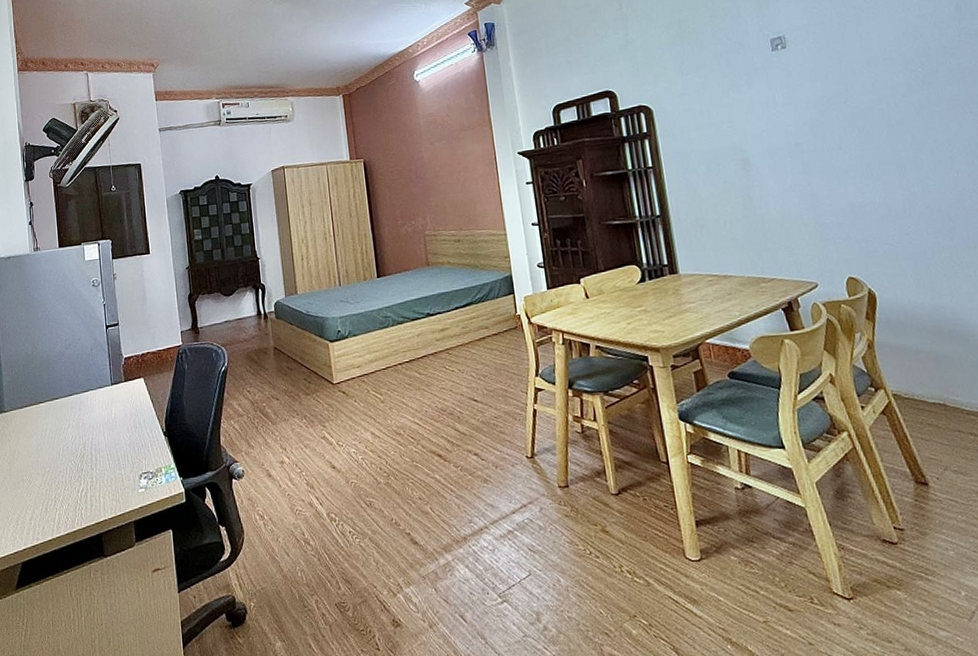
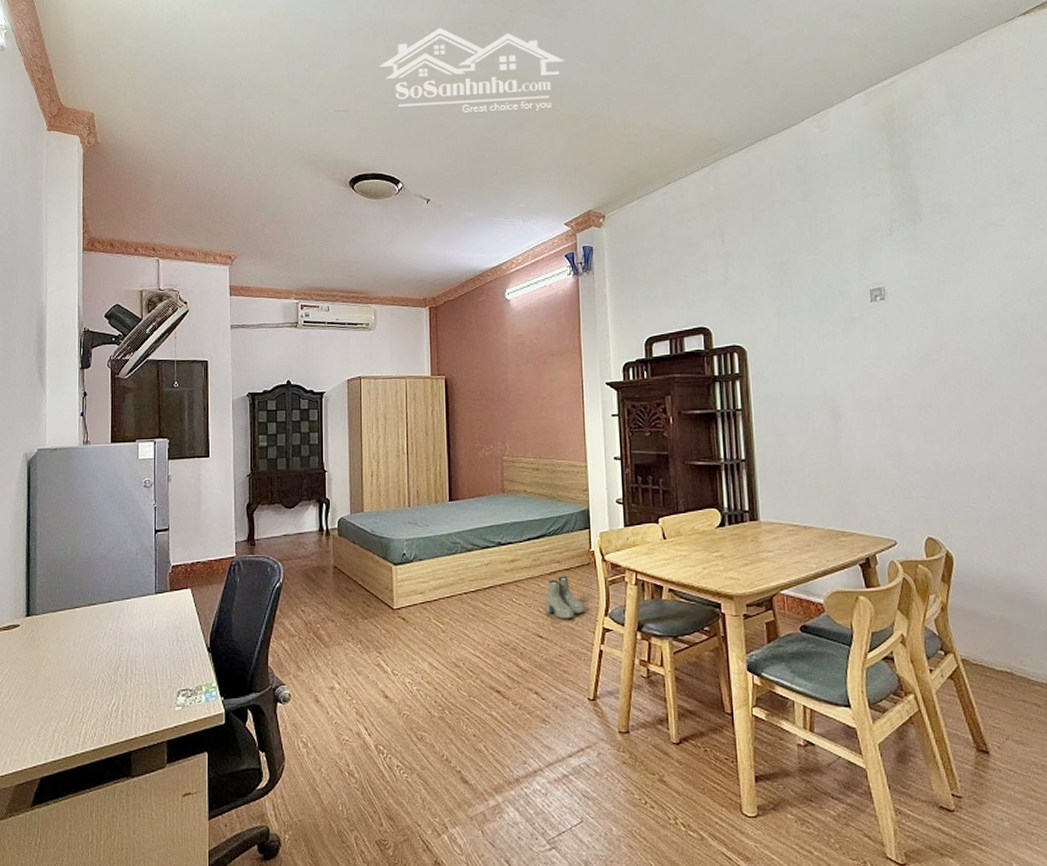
boots: none [476,340,516,383] -> present [545,575,585,619]

